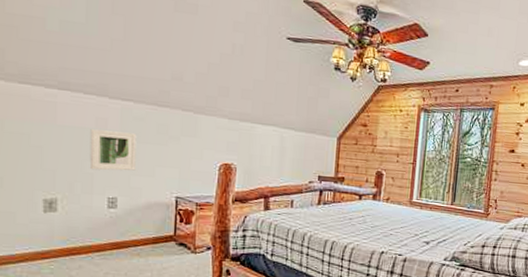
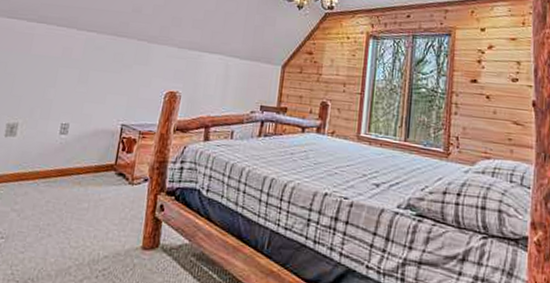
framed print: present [89,129,137,171] -> none [50,58,95,98]

